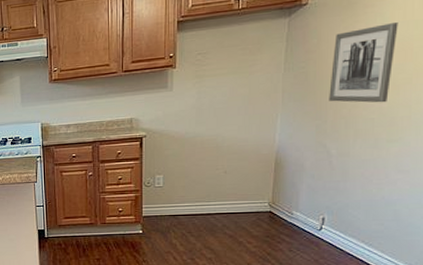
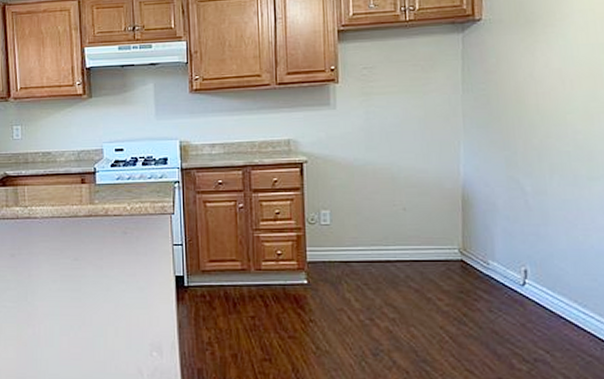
wall art: present [329,22,398,103] -> none [515,45,583,134]

